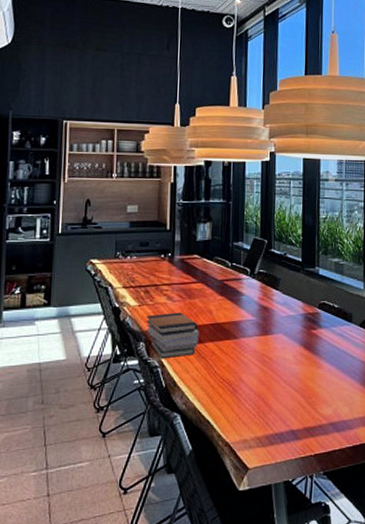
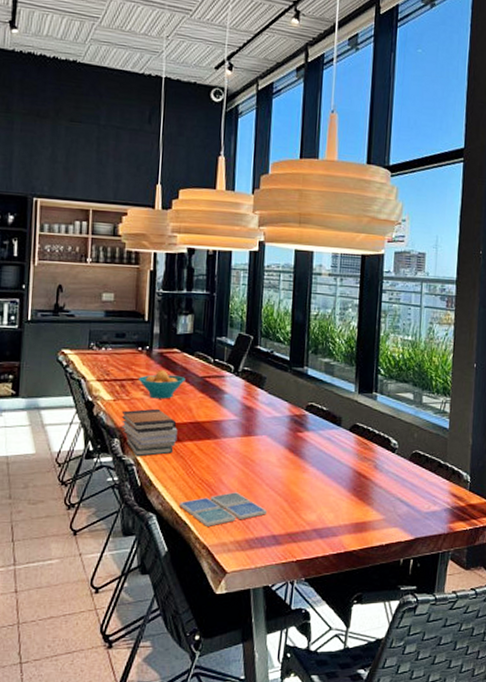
fruit bowl: none [161,276,206,303] -> present [138,370,186,399]
drink coaster: none [202,390,285,424] -> present [179,492,267,527]

